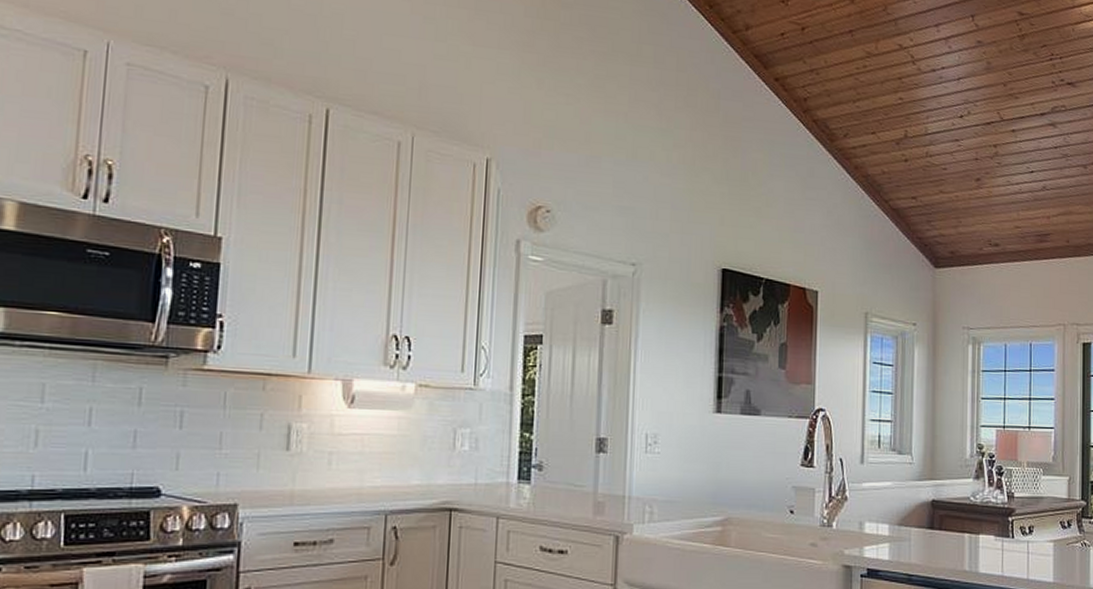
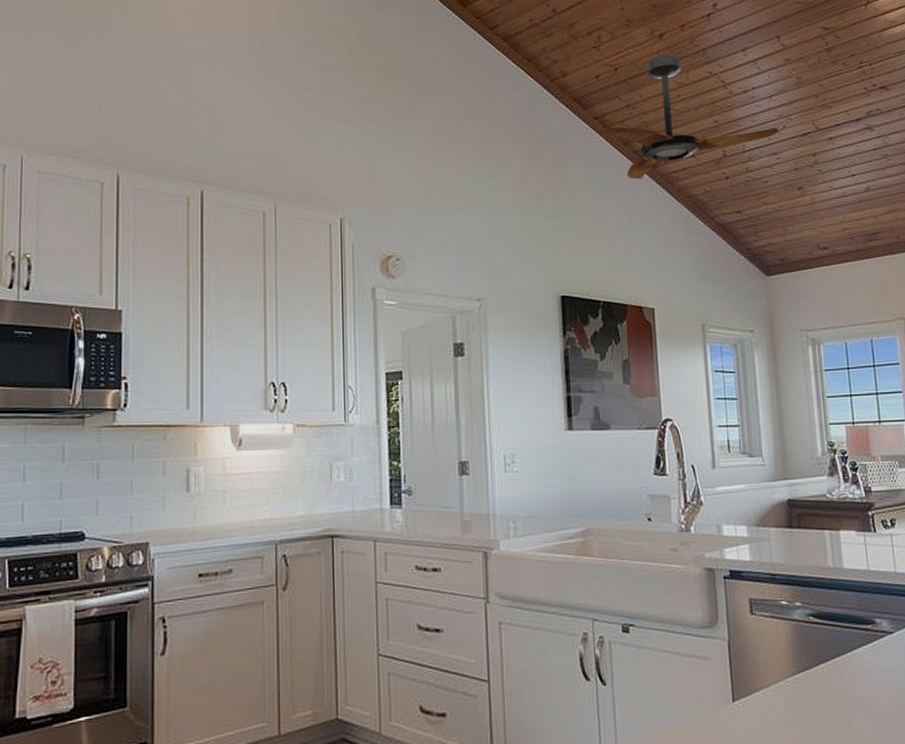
ceiling fan: none [775,20,962,152] -> present [595,56,778,180]

